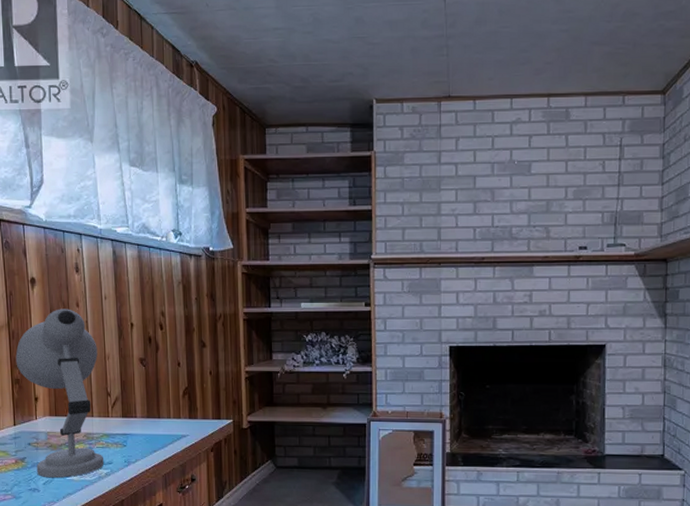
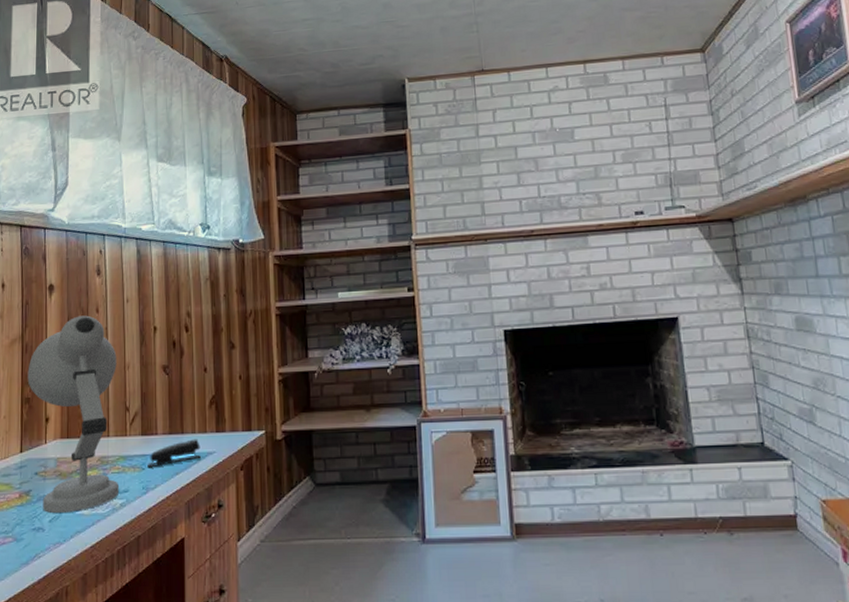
stapler: none [128,423,175,444] -> present [147,439,201,467]

